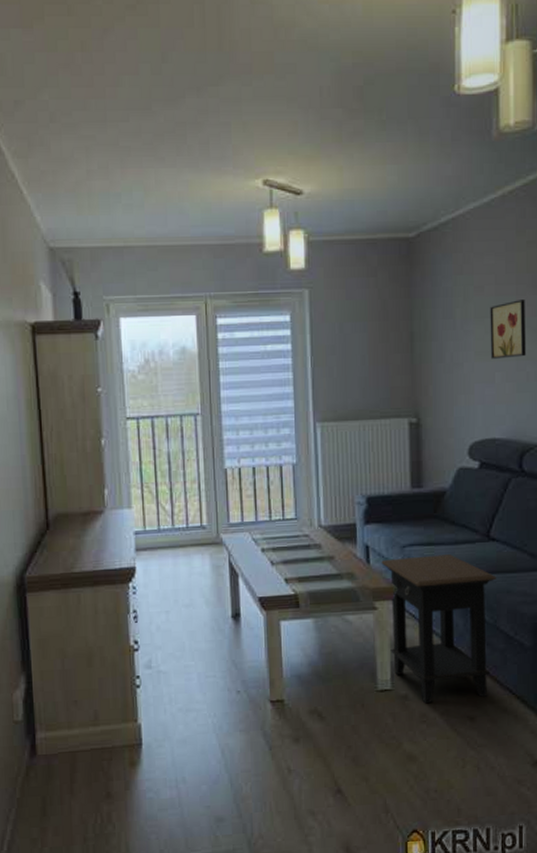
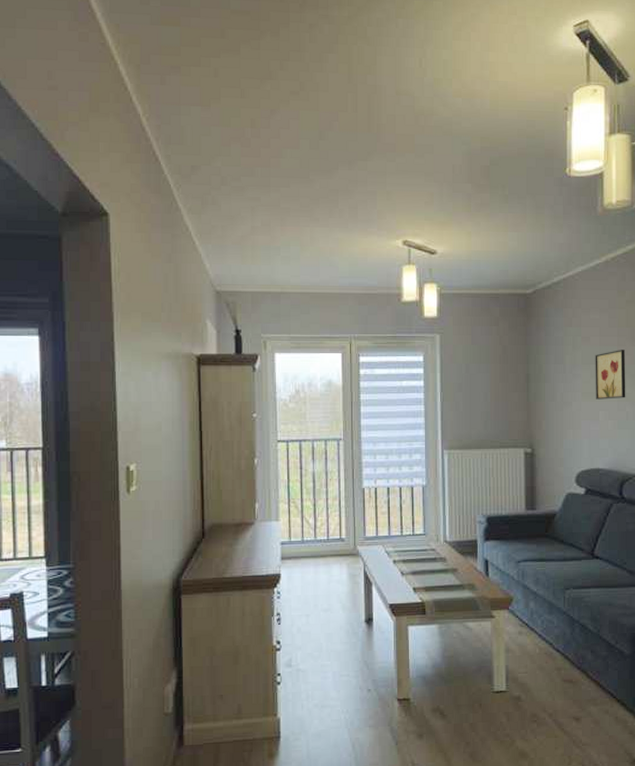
side table: present [381,554,496,704] -> none [499,570,600,705]

